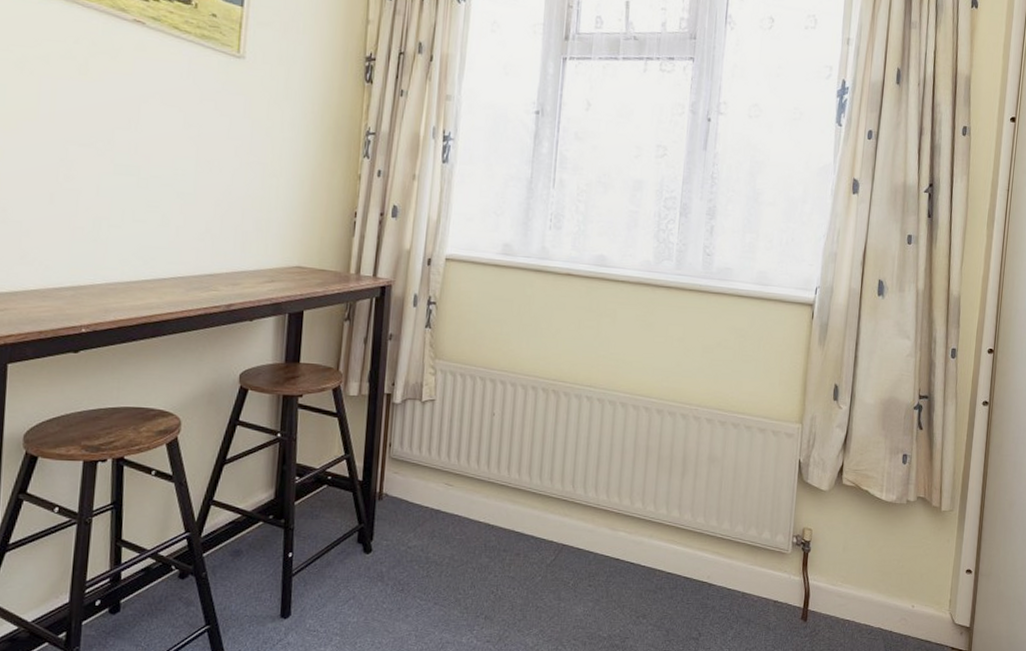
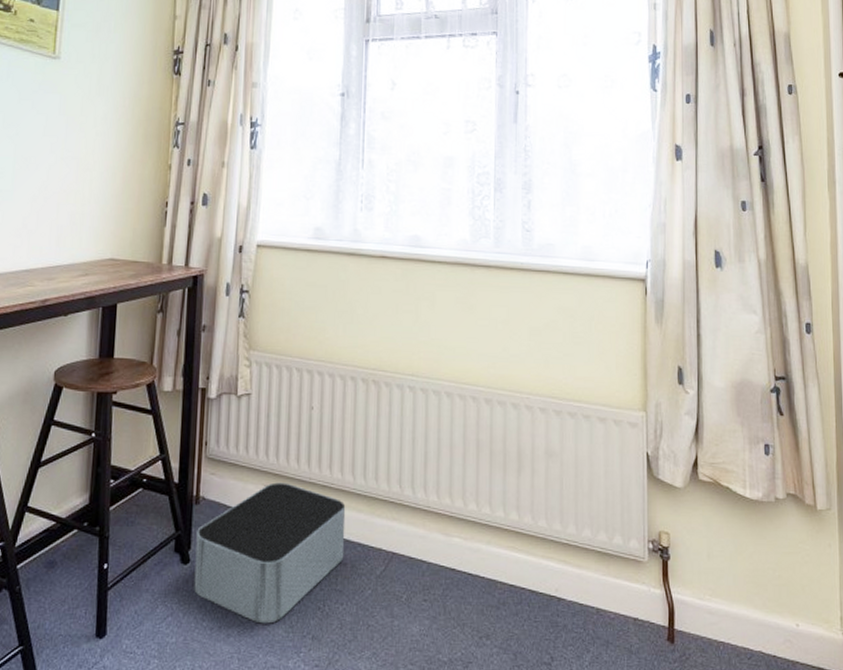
storage bin: none [375,481,522,606] -> present [194,482,346,624]

